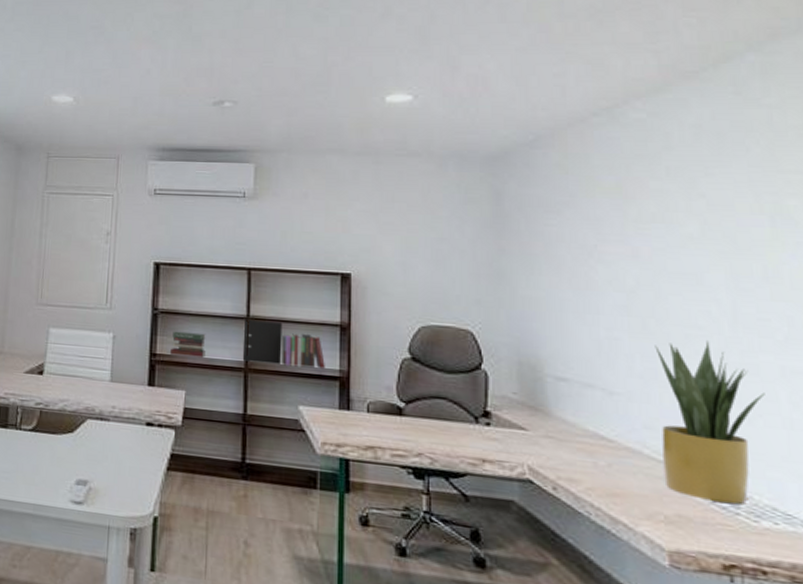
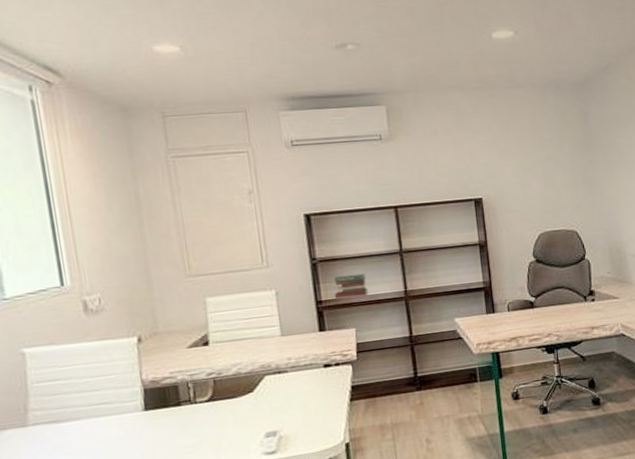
binder: present [242,319,283,366] -> none [398,250,436,291]
books: present [282,333,325,370] -> none [433,256,471,288]

